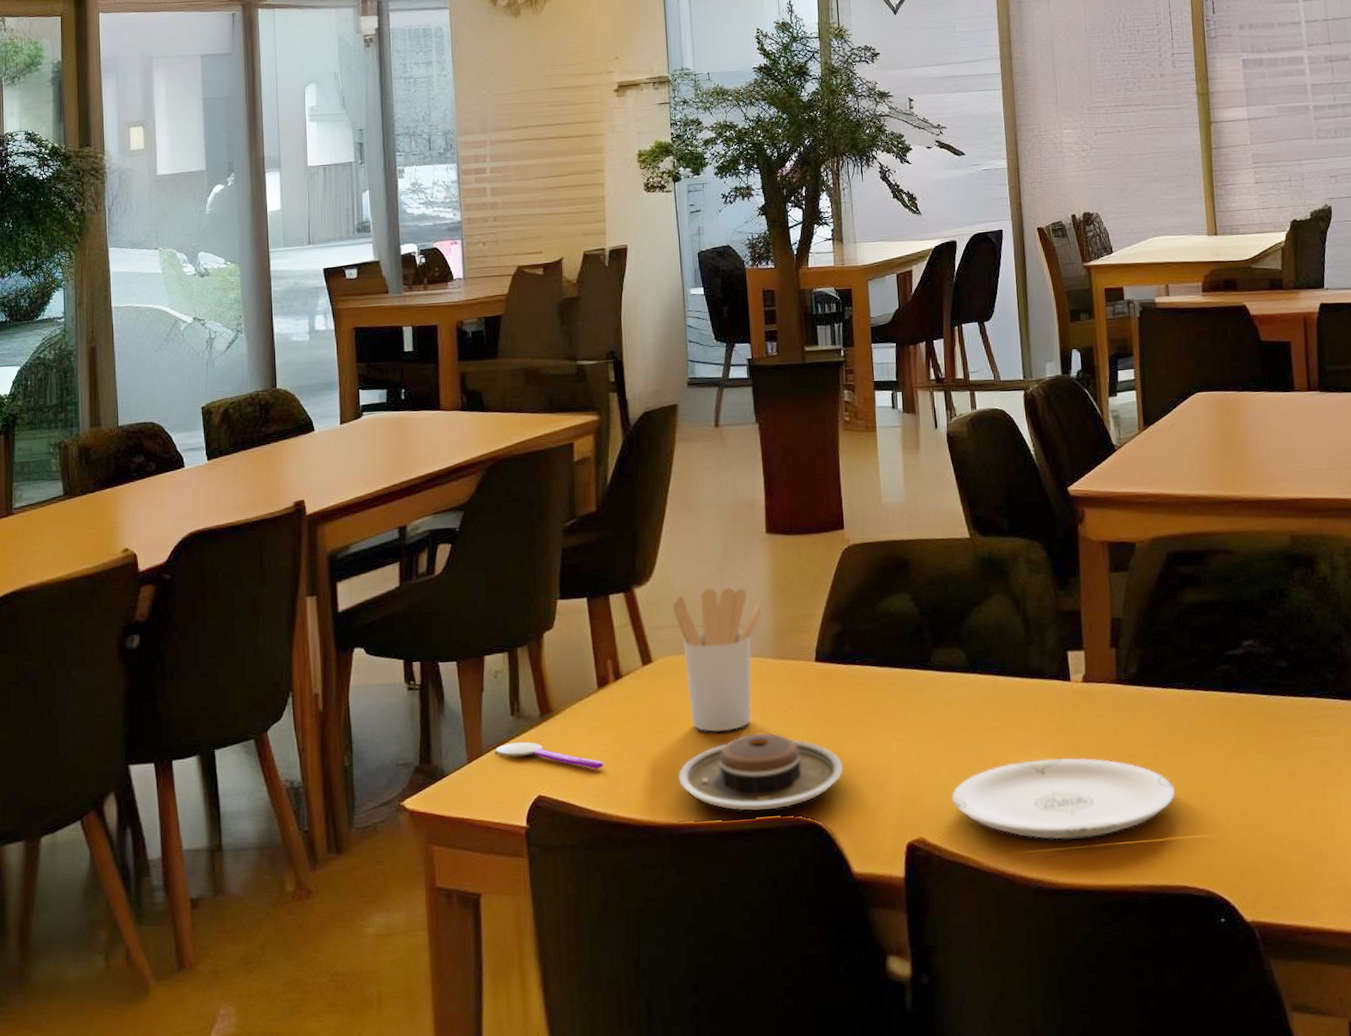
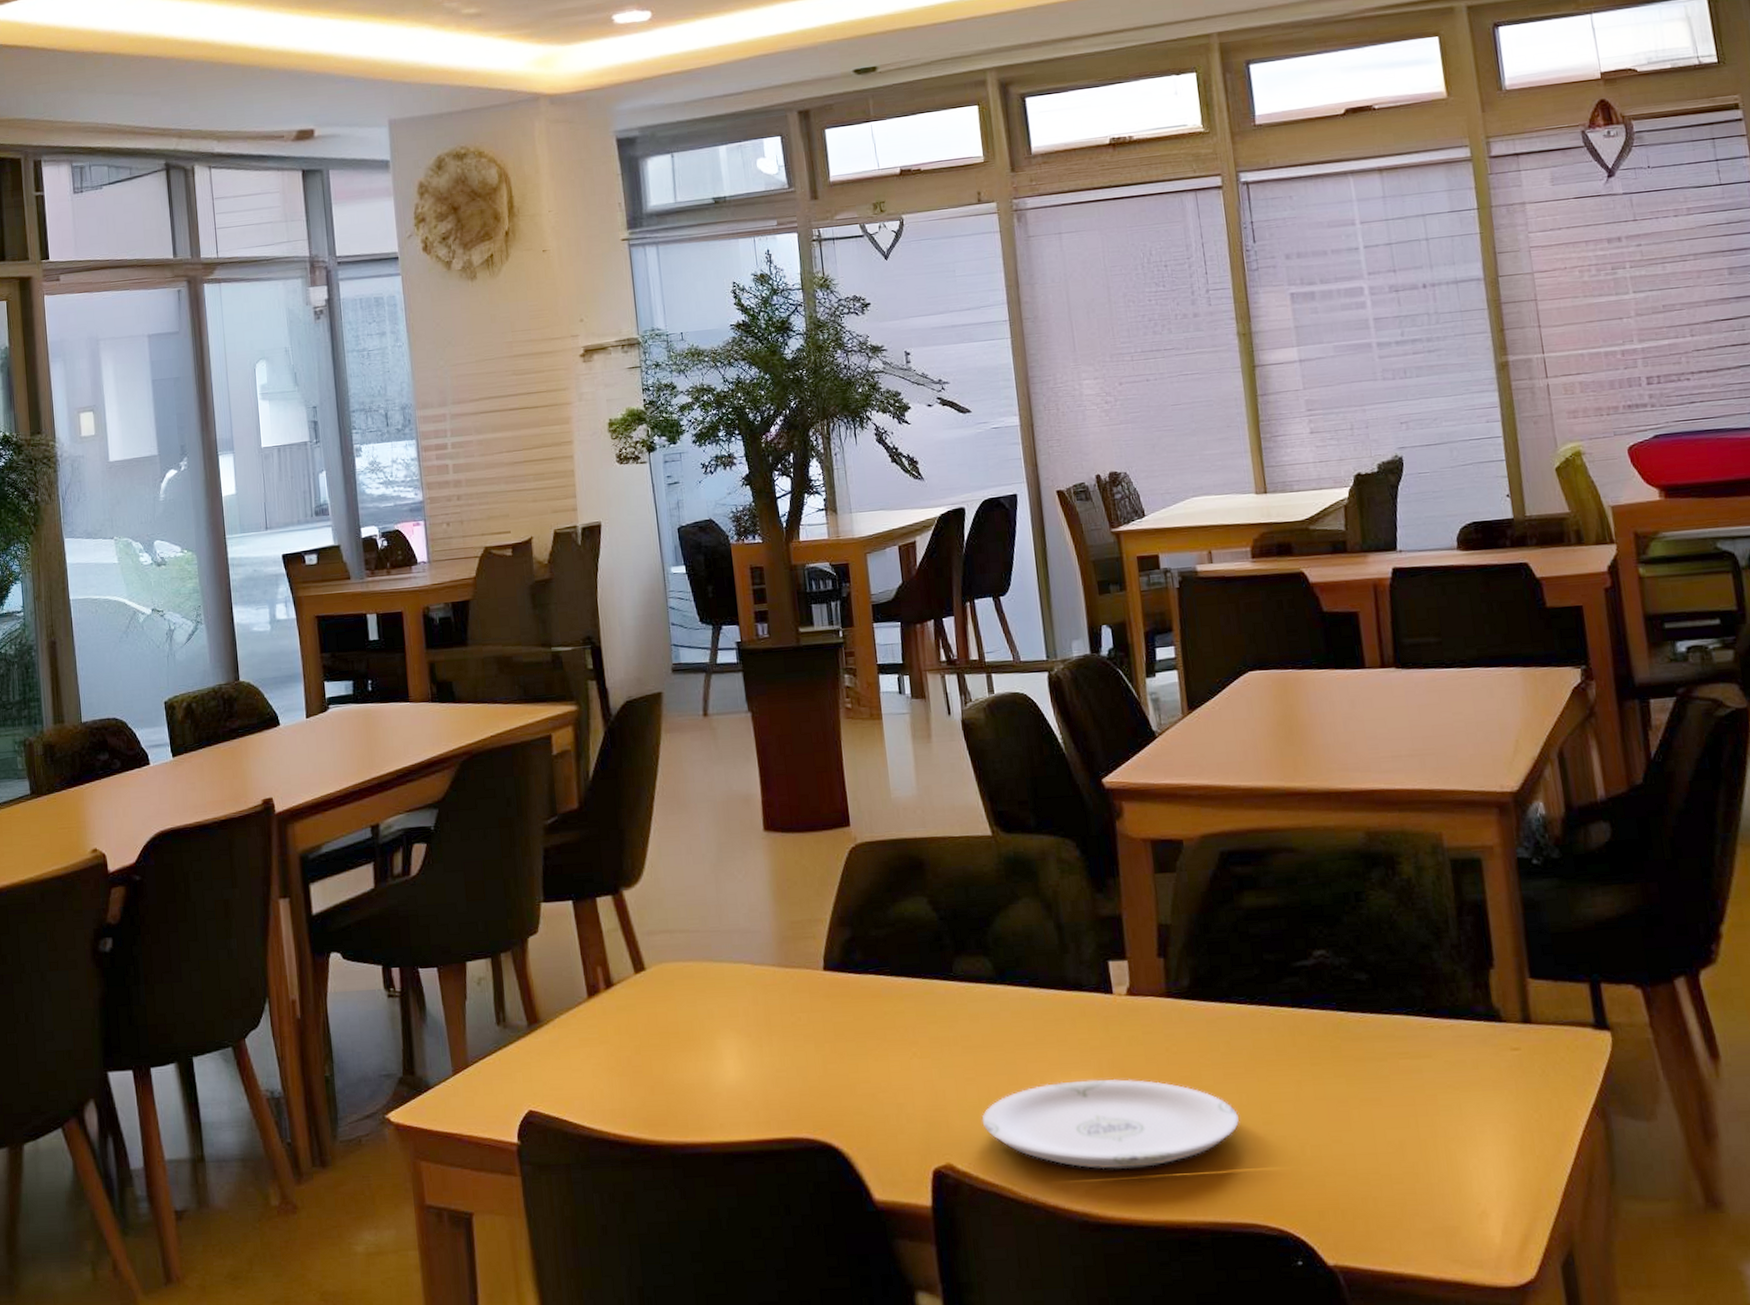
spoon: present [495,741,604,769] -> none [482,1053,598,1083]
utensil holder: present [672,587,764,732] -> none [664,889,765,1045]
plate: present [679,732,843,811] -> none [678,1047,858,1131]

